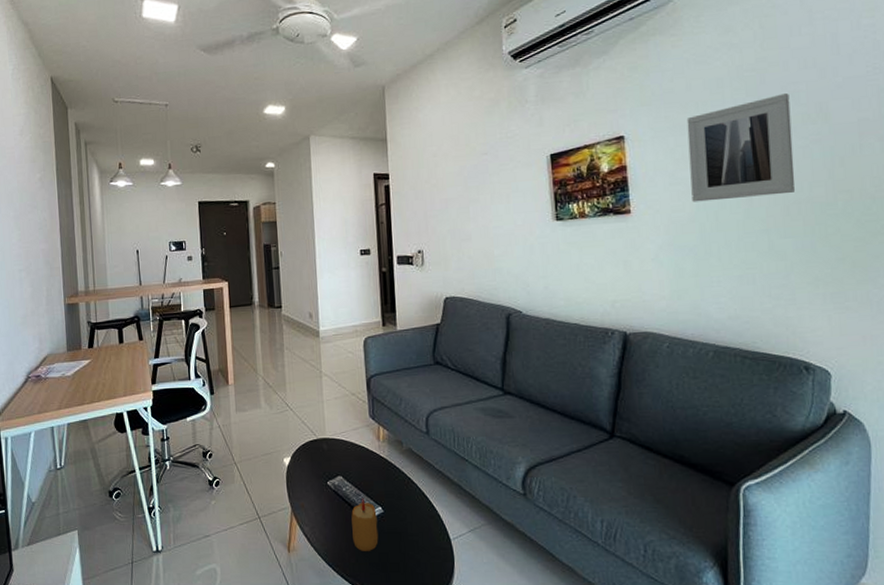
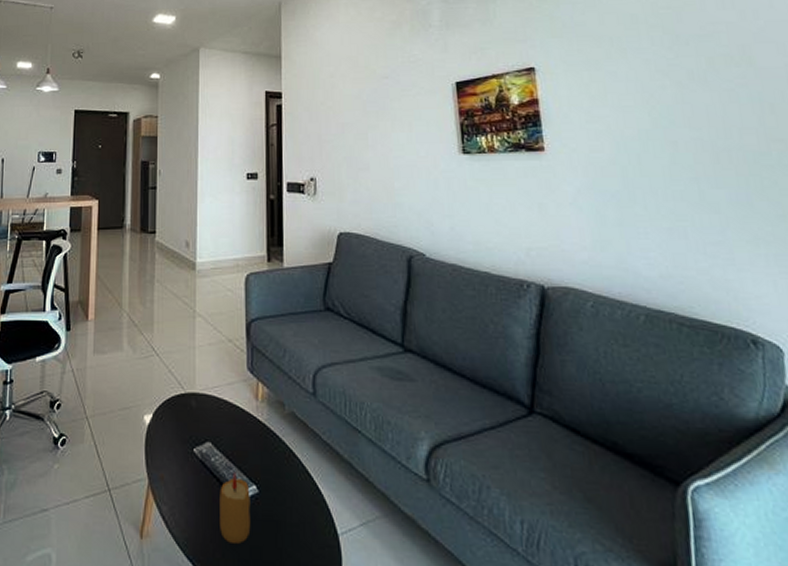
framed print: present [686,93,795,202] -> none [601,34,723,143]

